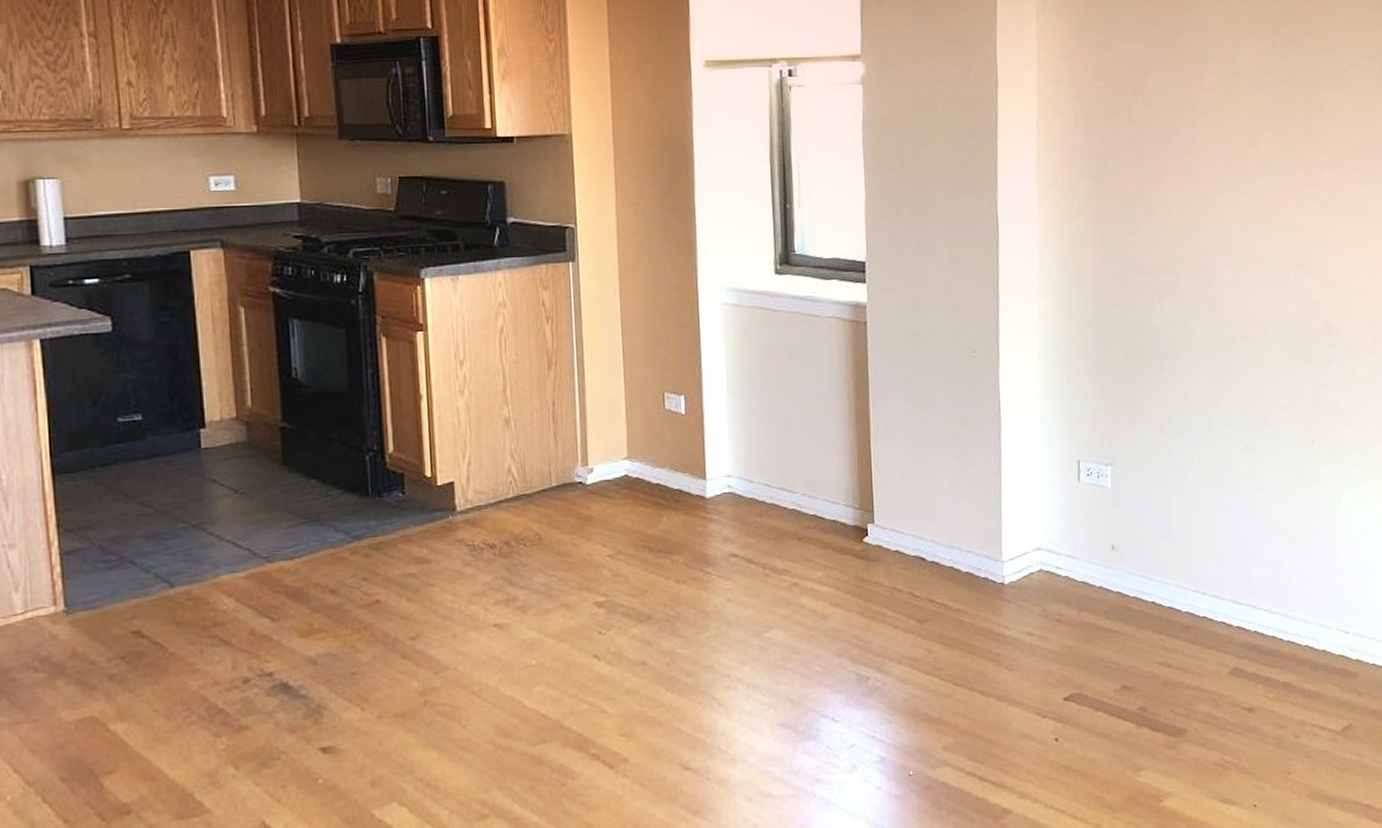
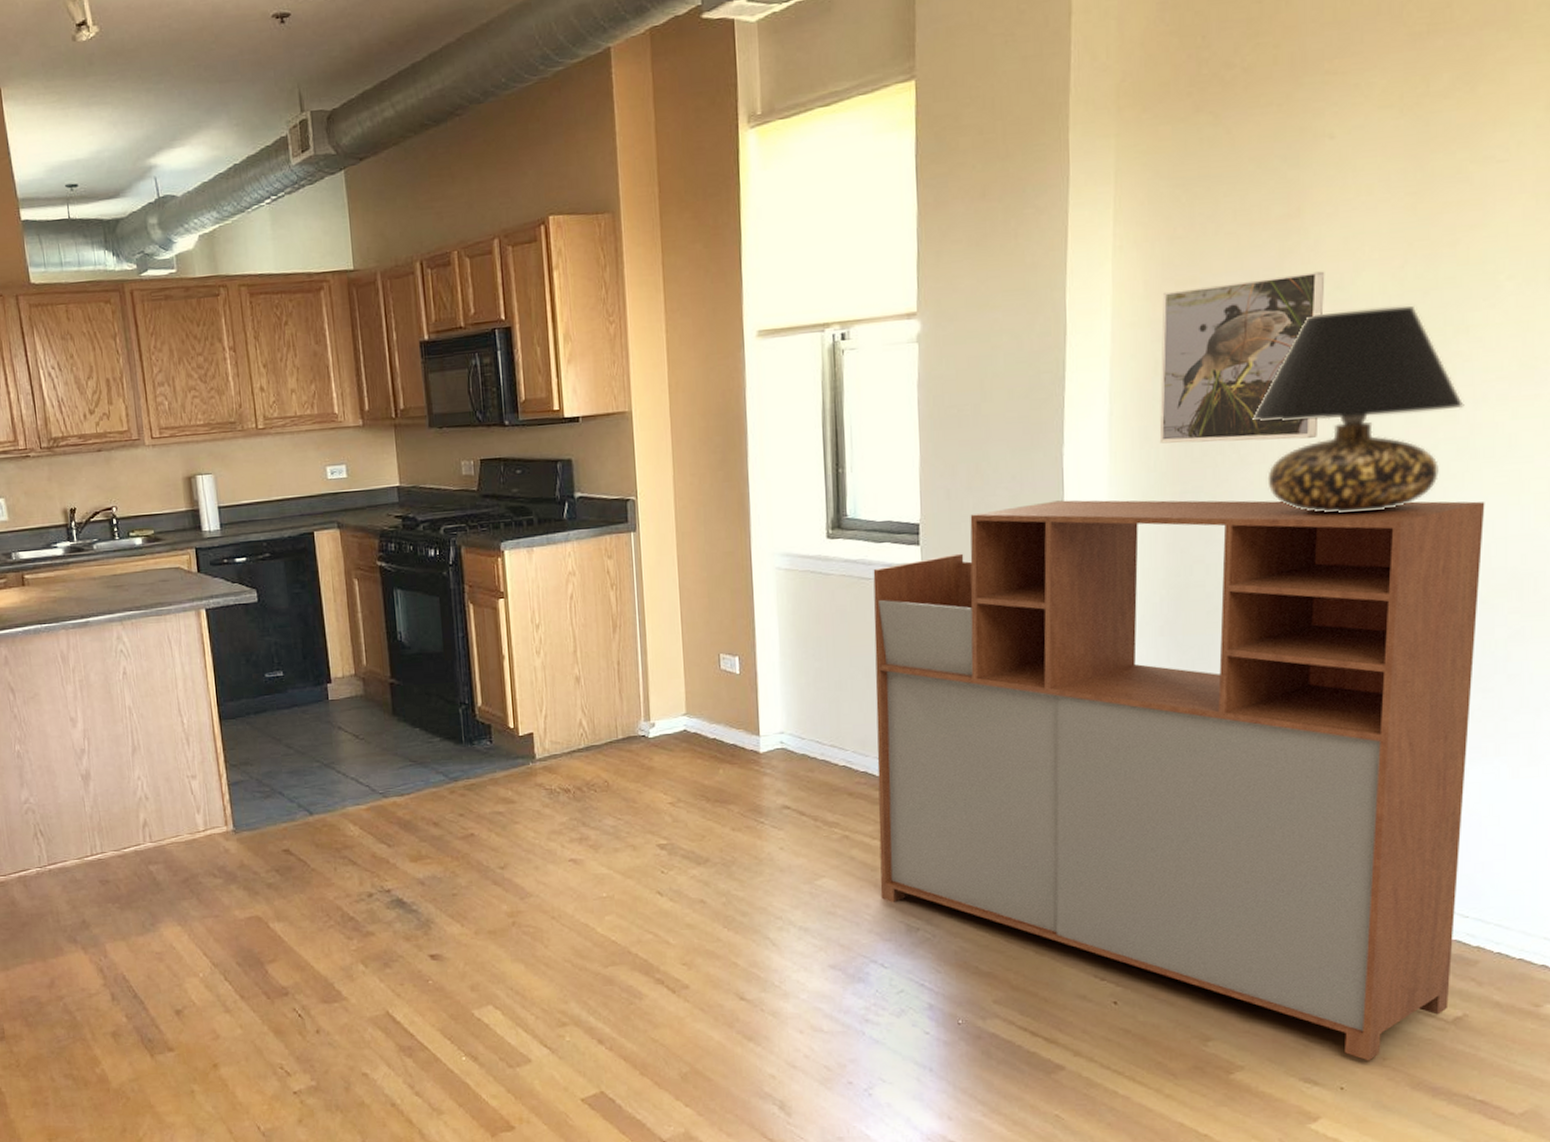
storage cabinet: none [821,243,1344,777] -> present [873,500,1485,1061]
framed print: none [1080,47,1212,195] -> present [1159,271,1325,444]
table lamp: none [1157,82,1324,263] -> present [1251,305,1464,513]

